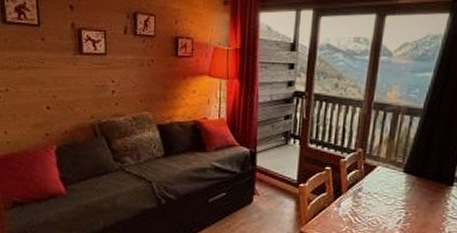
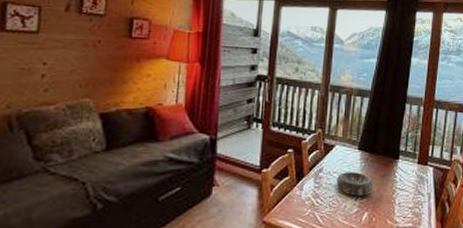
decorative bowl: none [377,194,419,220] -> present [336,172,373,196]

